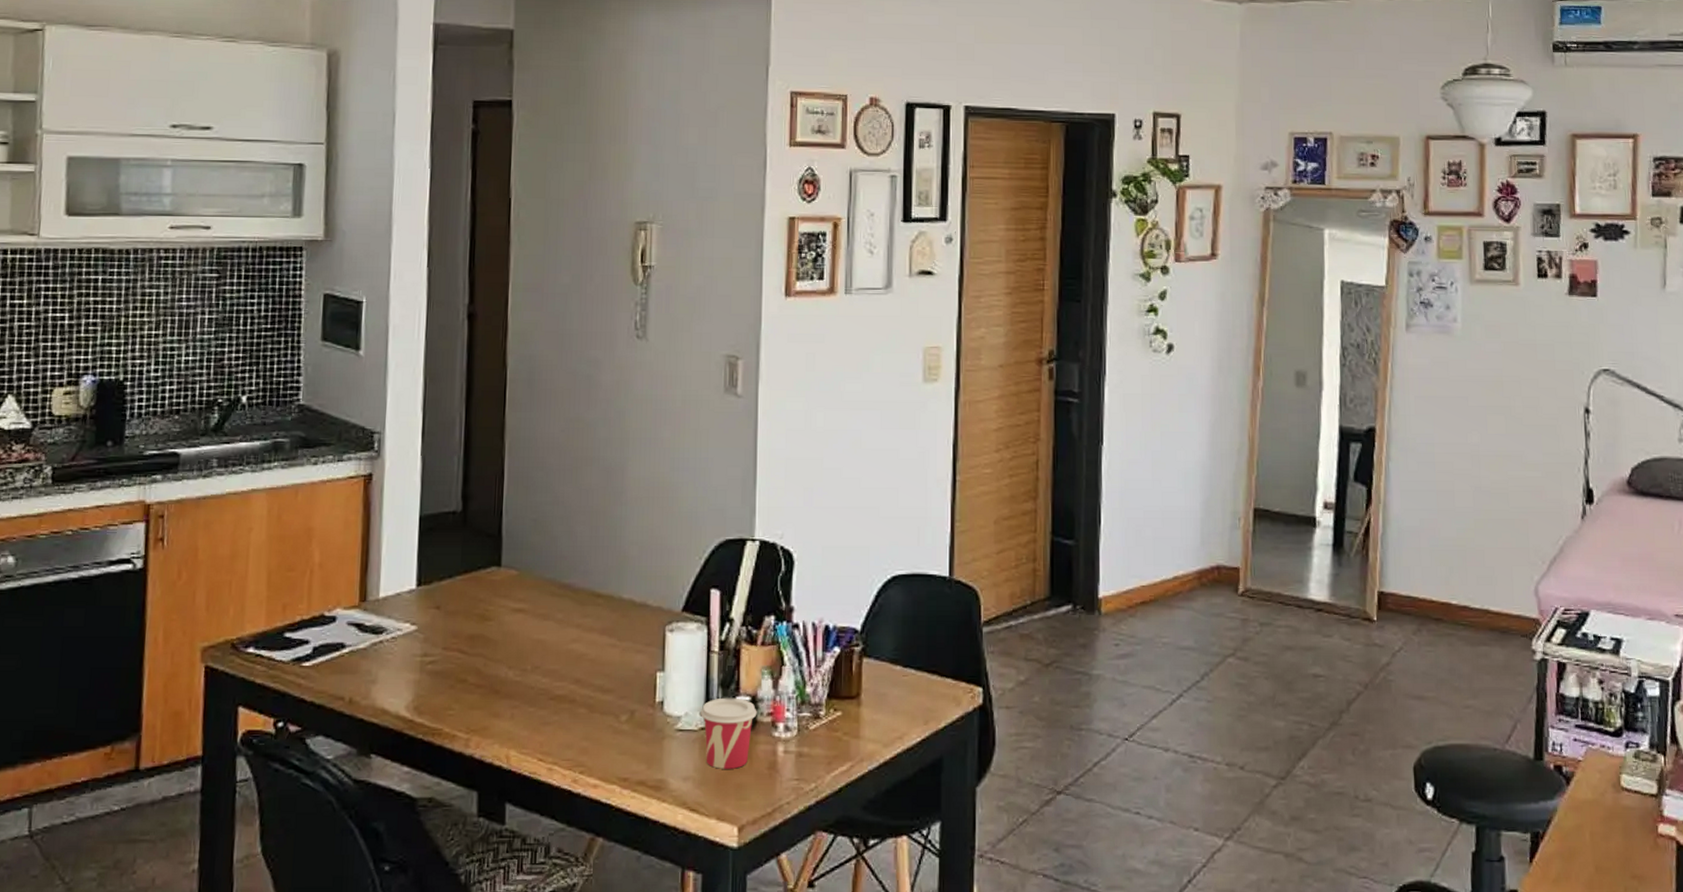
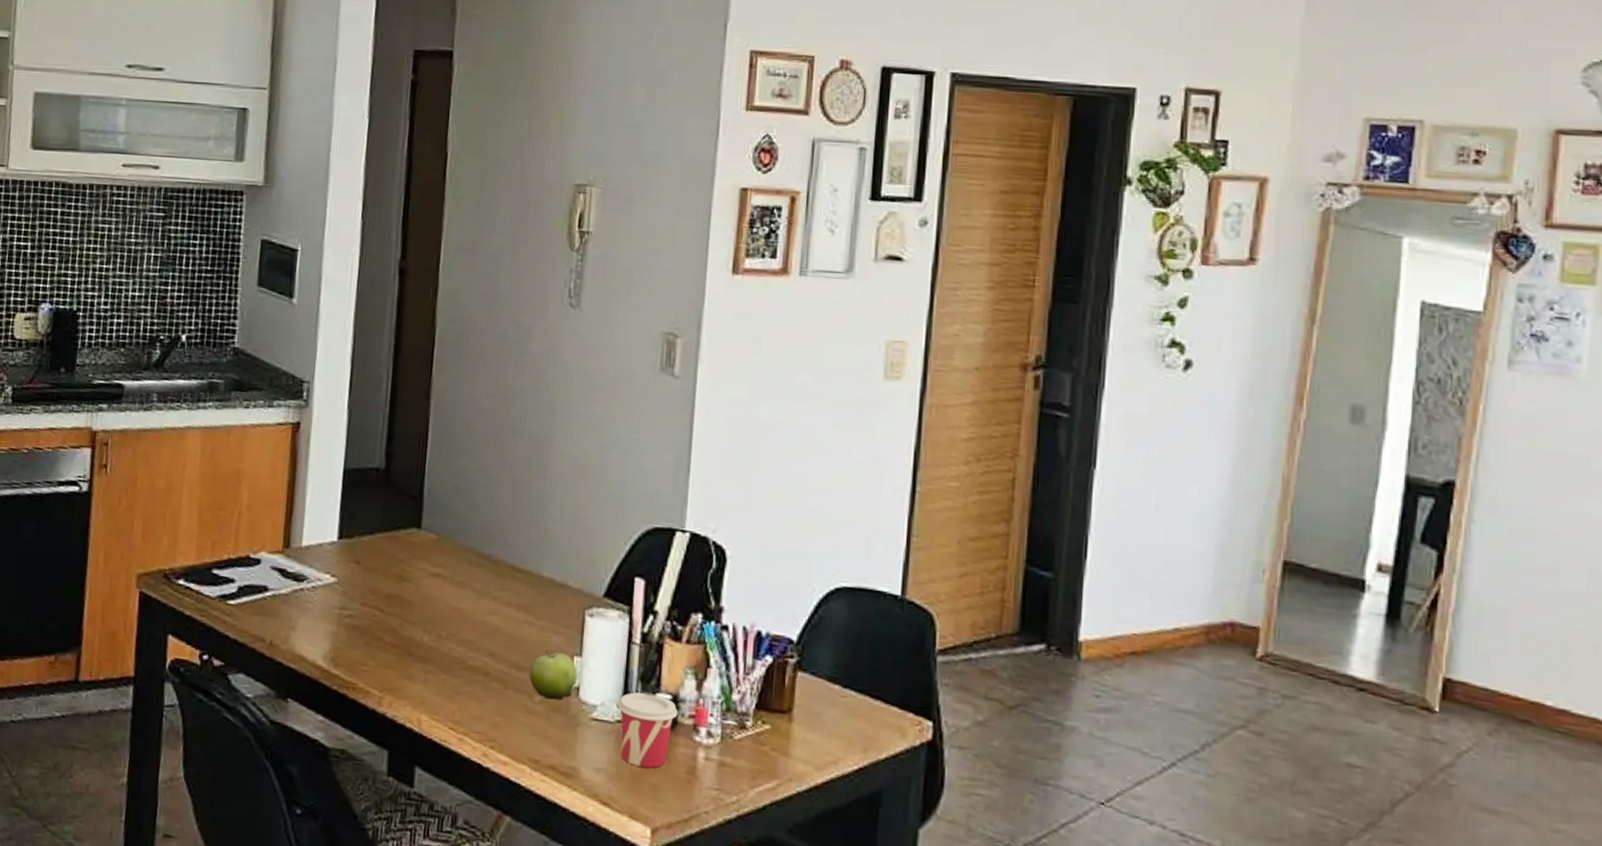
fruit: none [615,670,661,717] -> present [529,650,577,700]

